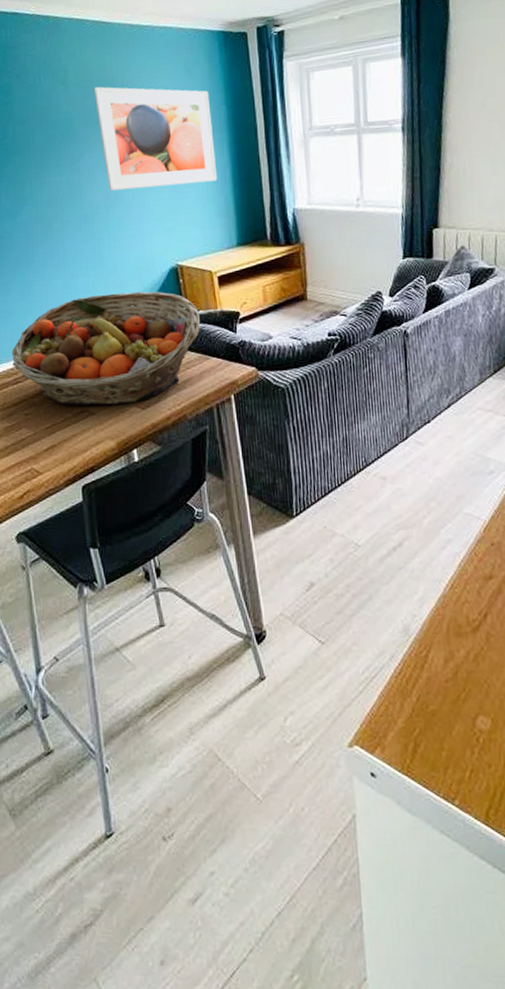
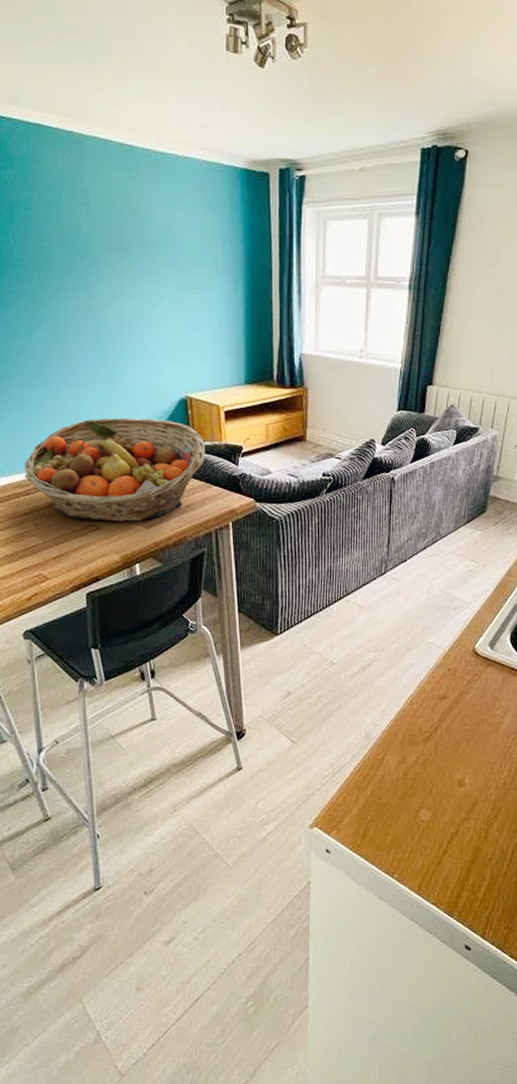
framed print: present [93,86,218,192] -> none [114,212,231,319]

